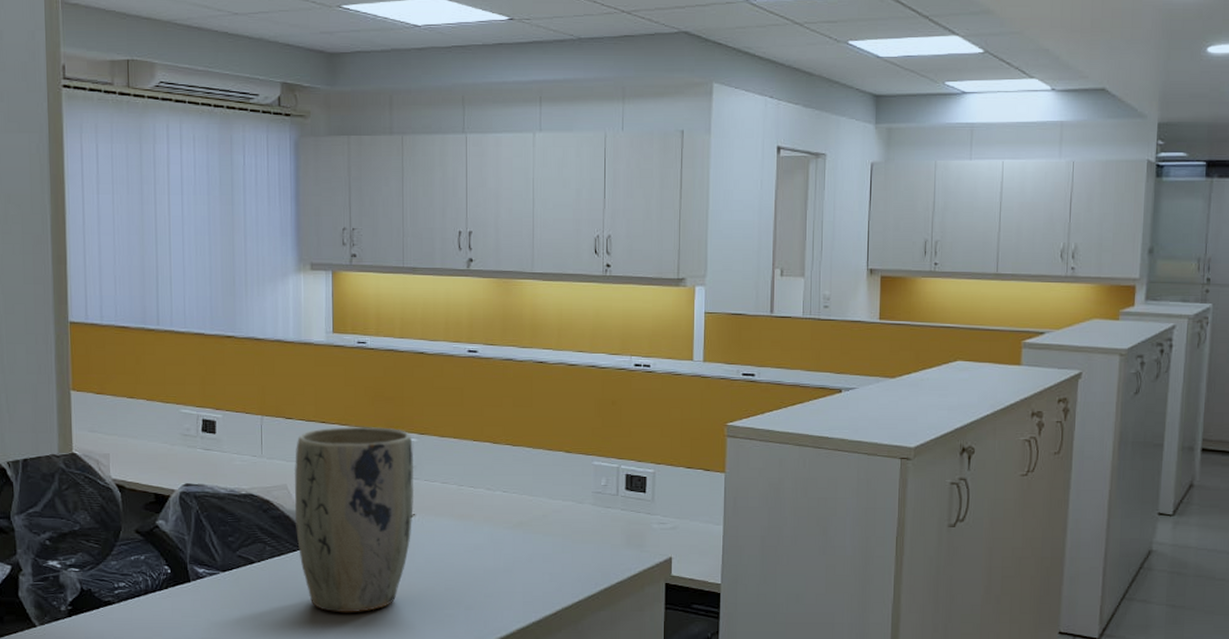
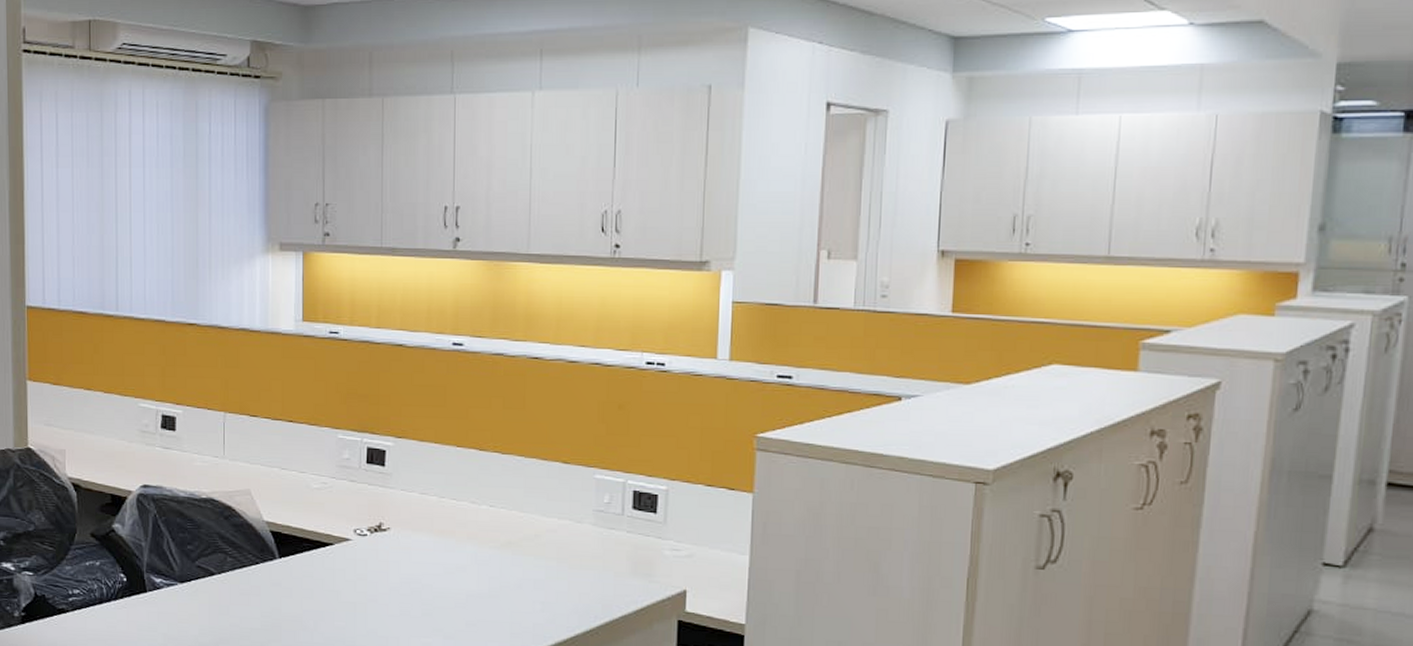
plant pot: present [294,426,414,613] -> none [258,426,390,636]

